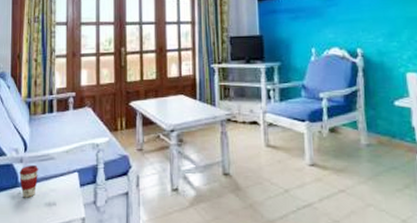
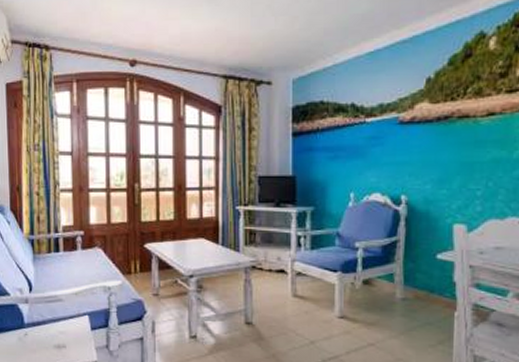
coffee cup: present [19,164,39,198] -> none [25,305,46,340]

